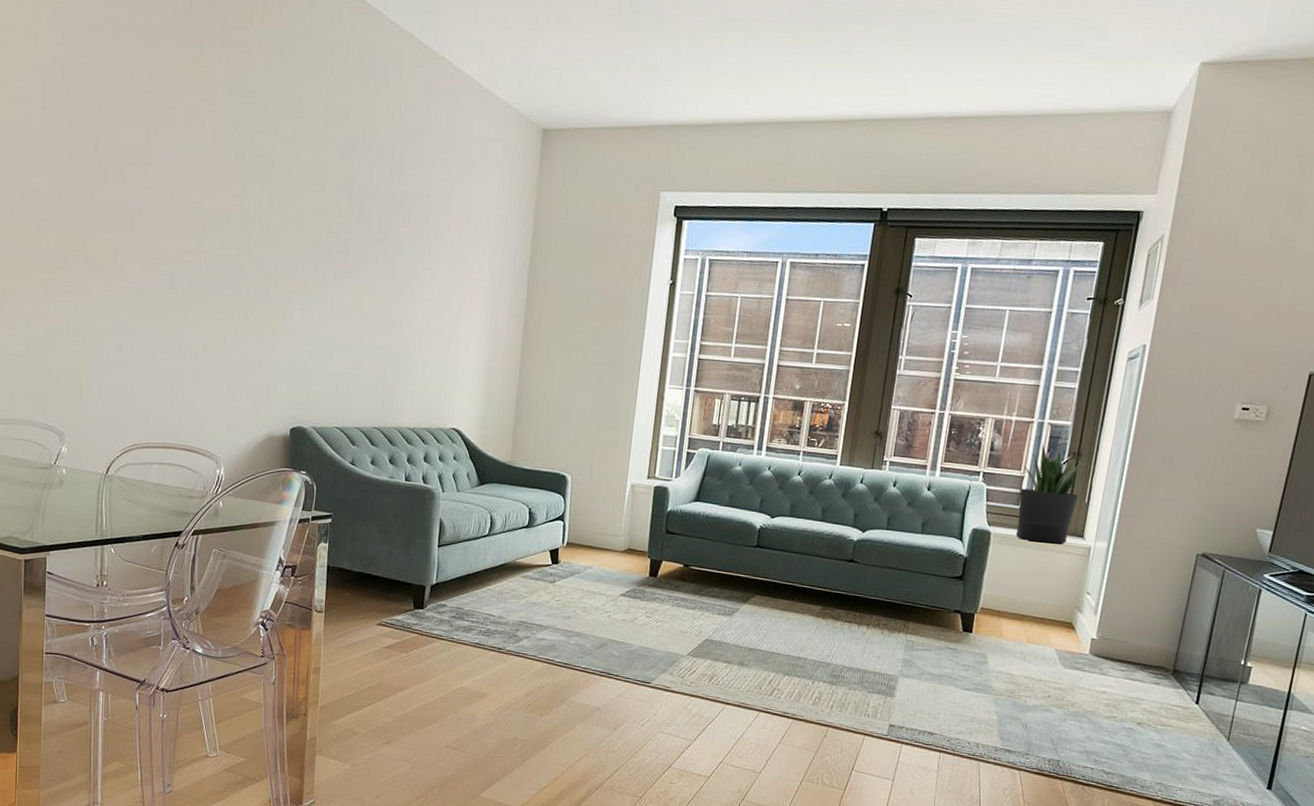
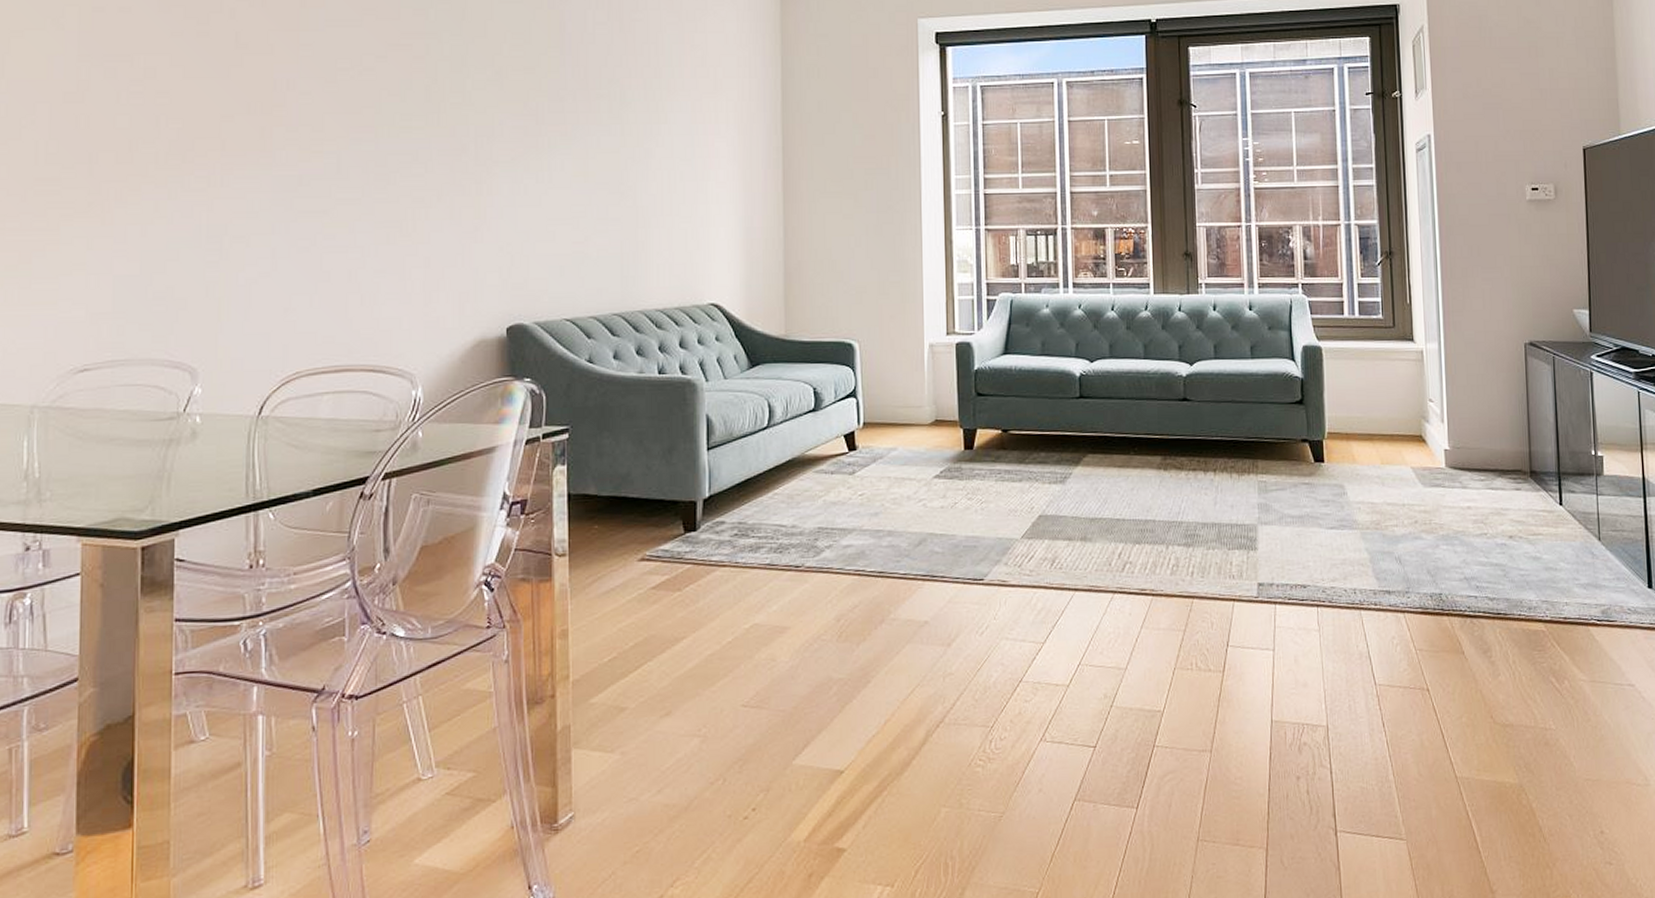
planter: present [1016,444,1082,545] -> none [1339,247,1400,353]

